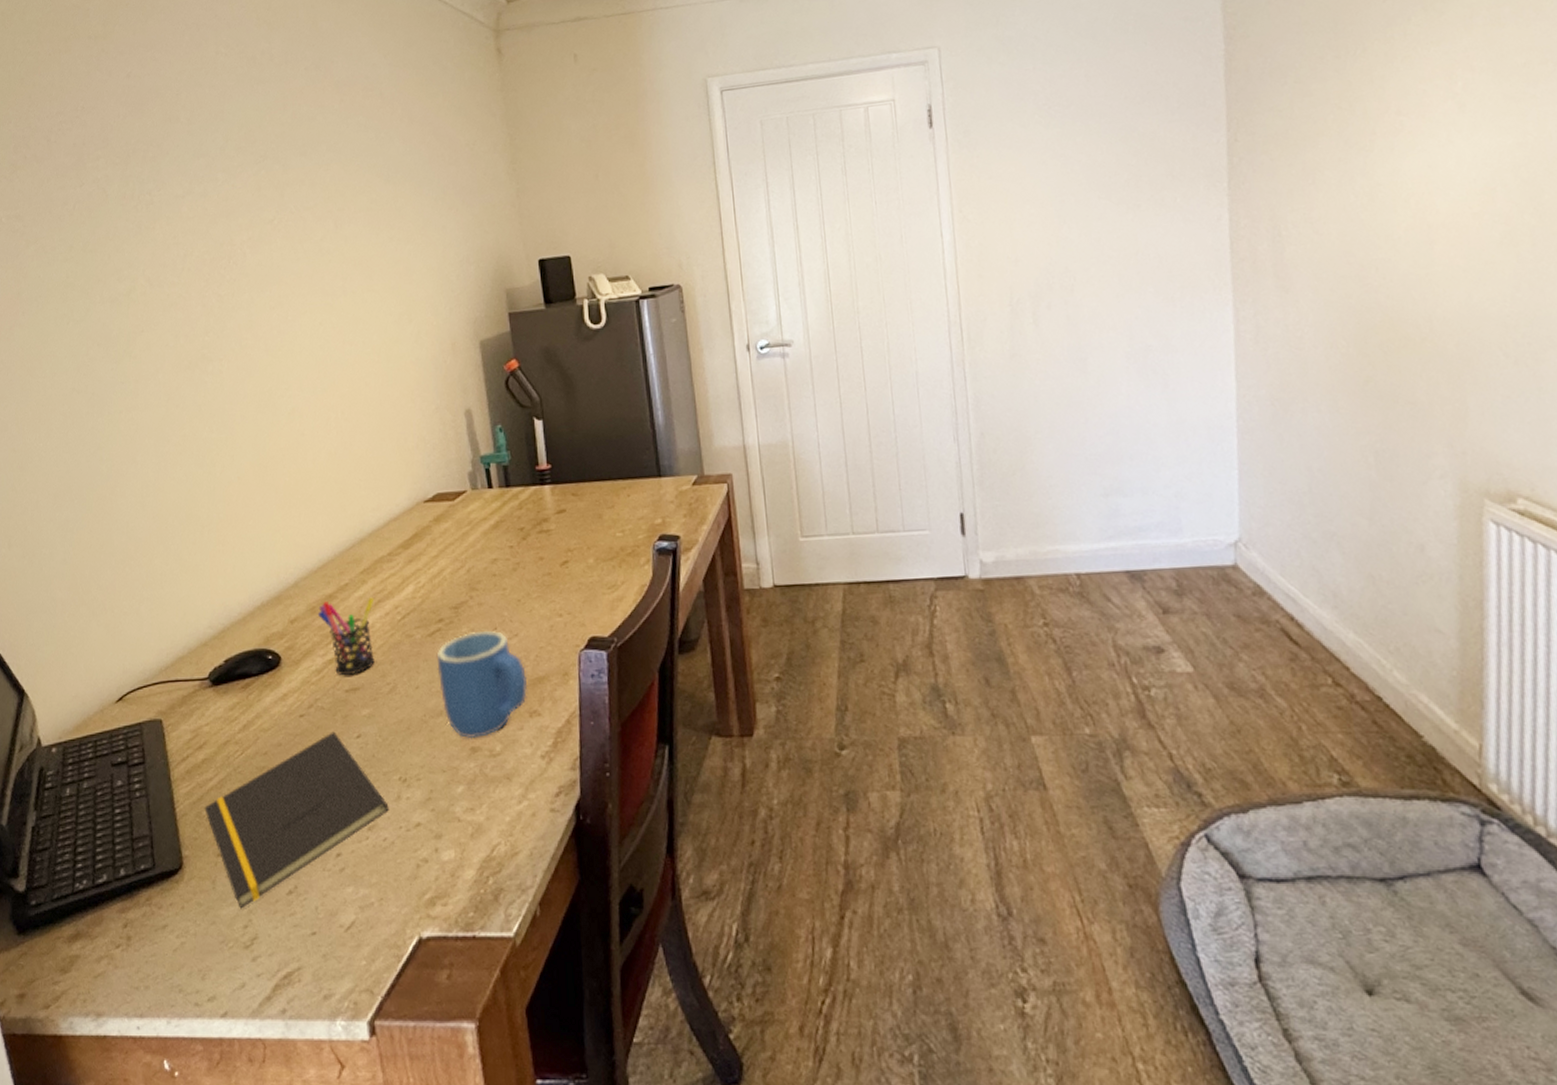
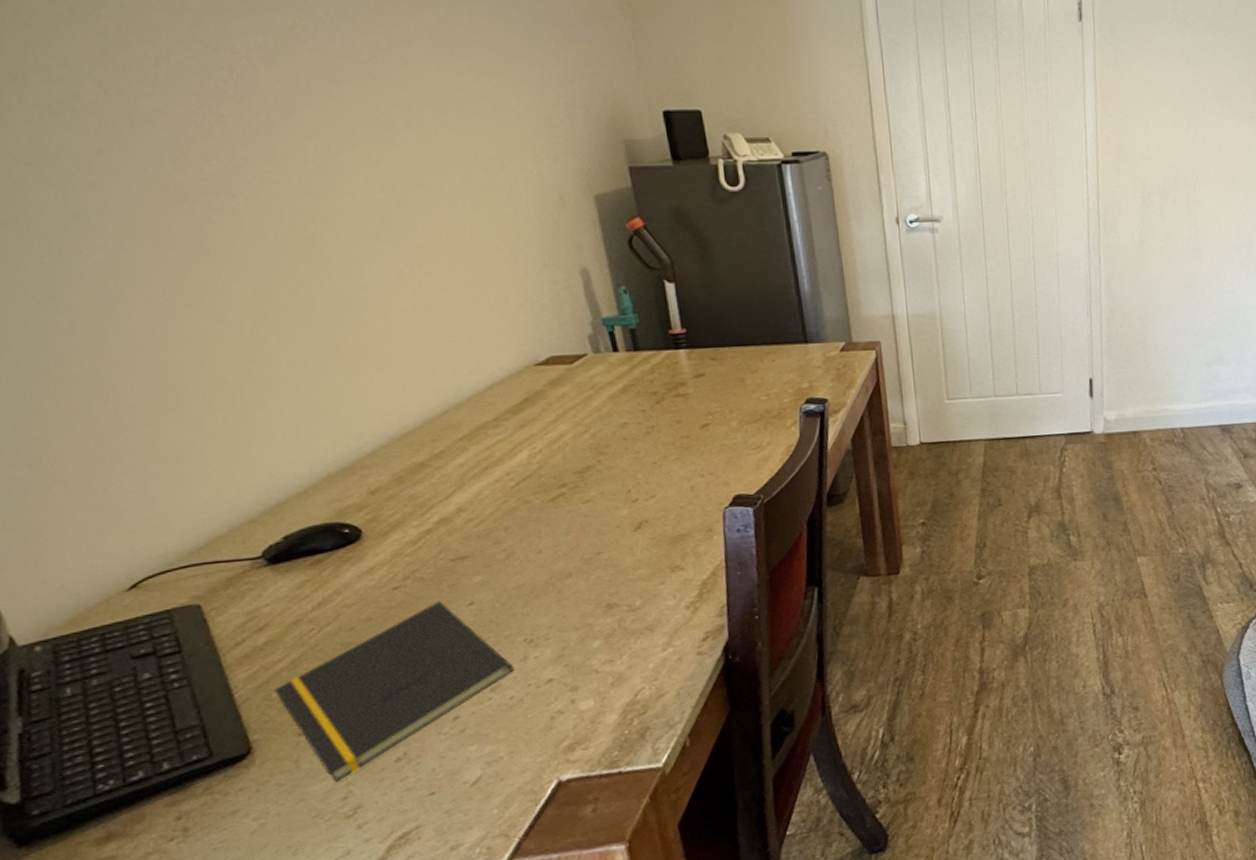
pen holder: present [317,597,375,676] -> none [406,464,485,546]
mug: present [436,630,528,739] -> none [560,493,669,597]

